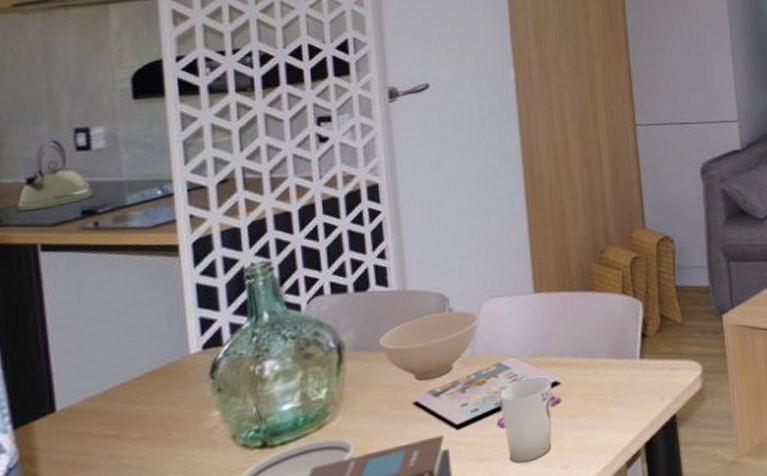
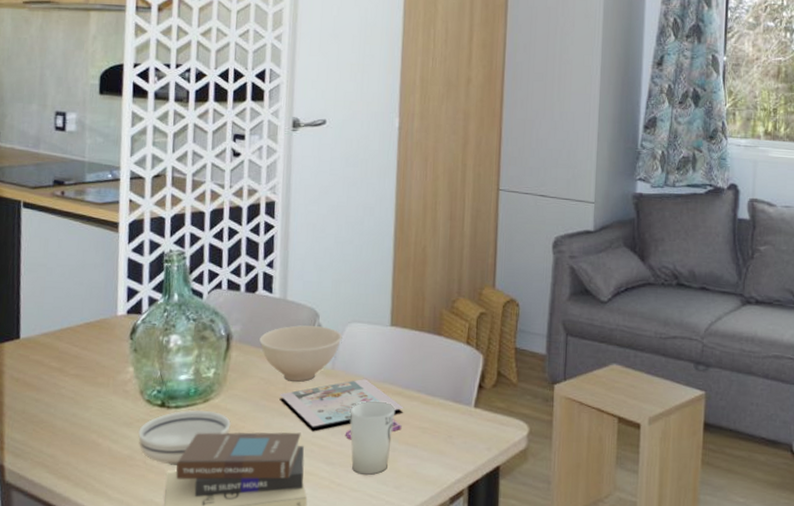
kettle: present [17,139,95,213] -> none [10,117,65,174]

